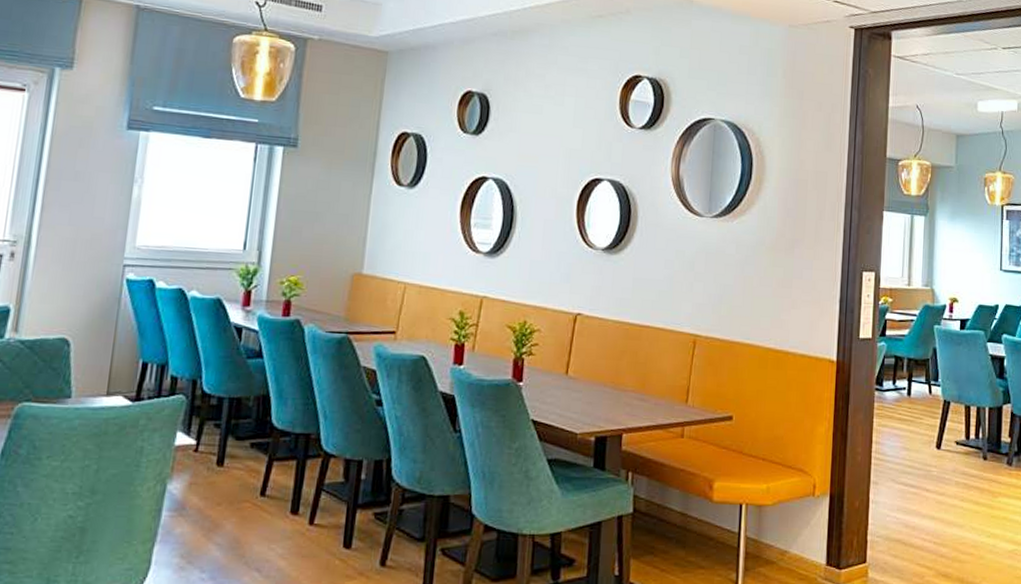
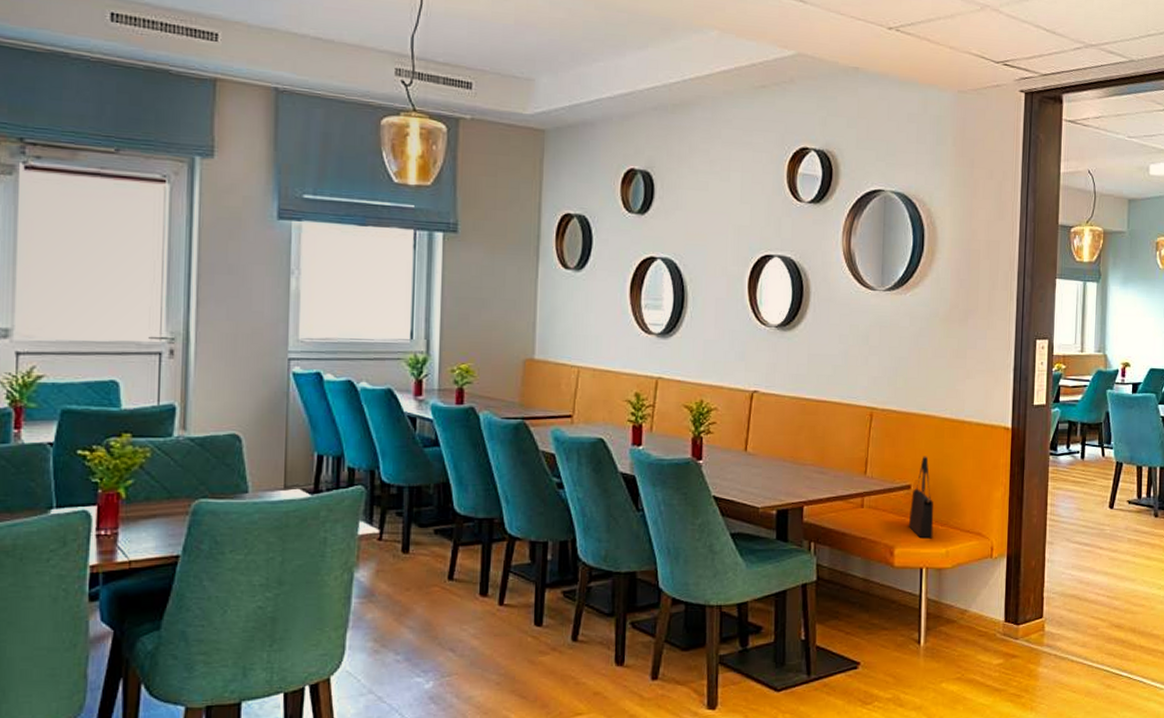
tote bag: none [728,386,756,473] -> present [908,456,934,539]

